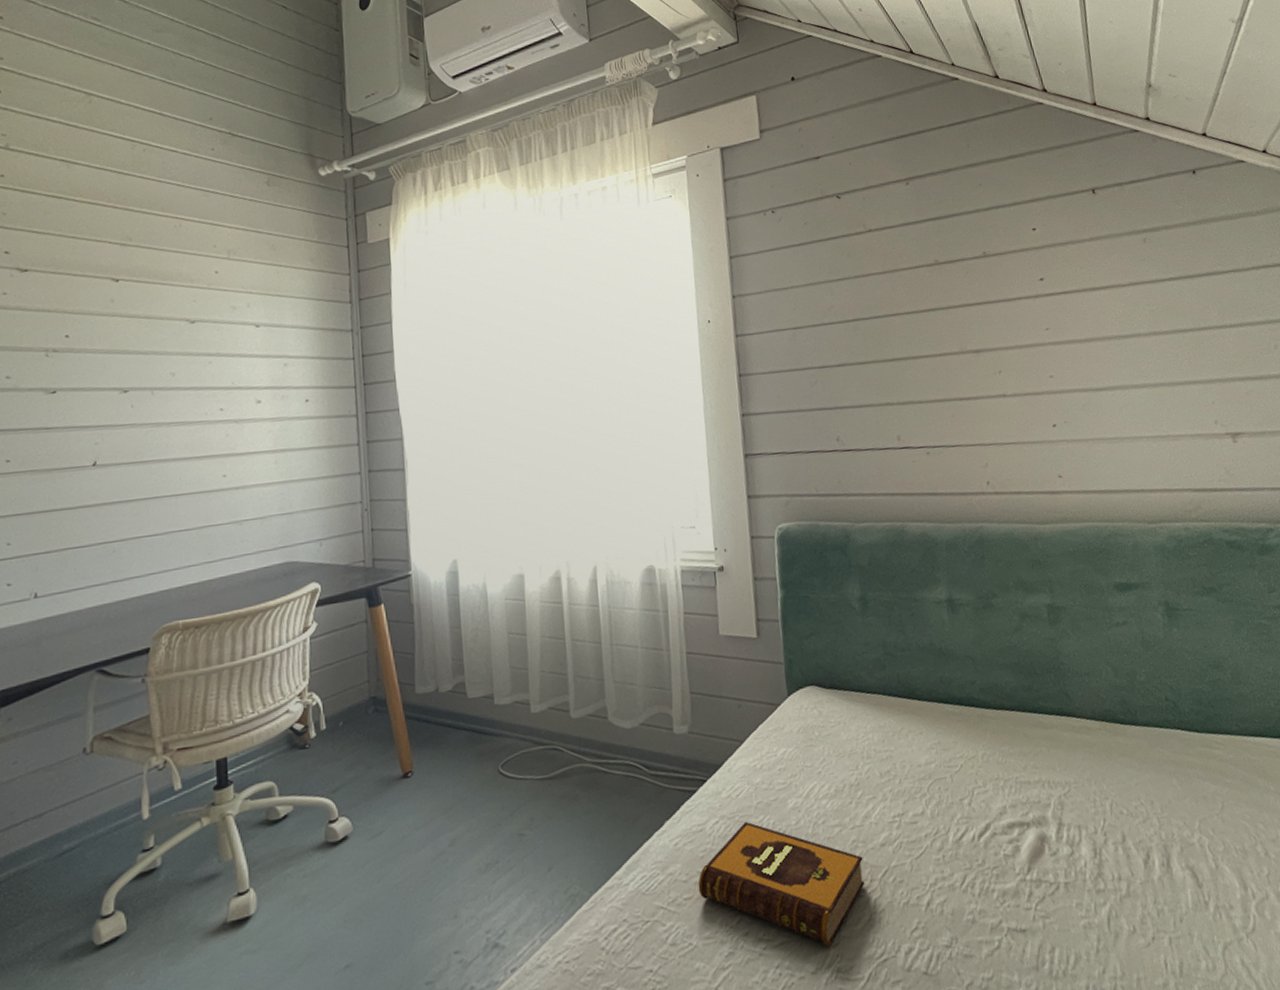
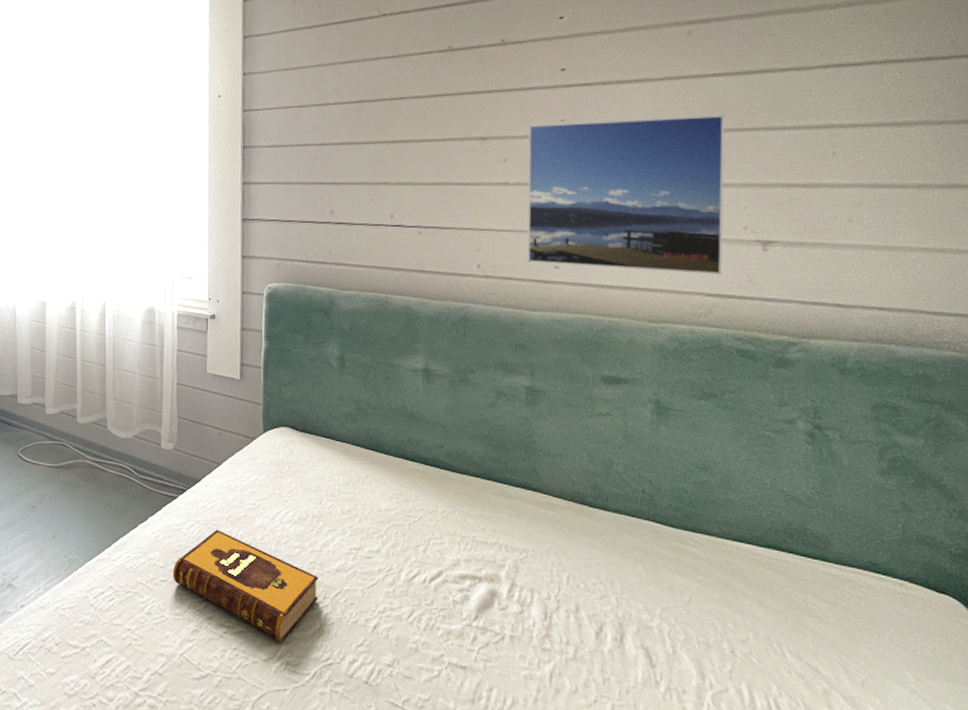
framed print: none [1017,316,1203,475] -> present [527,115,725,275]

